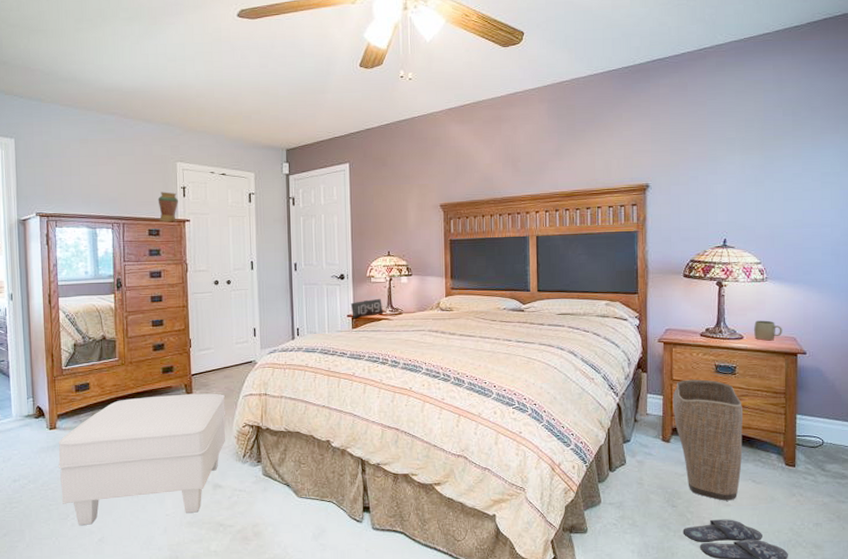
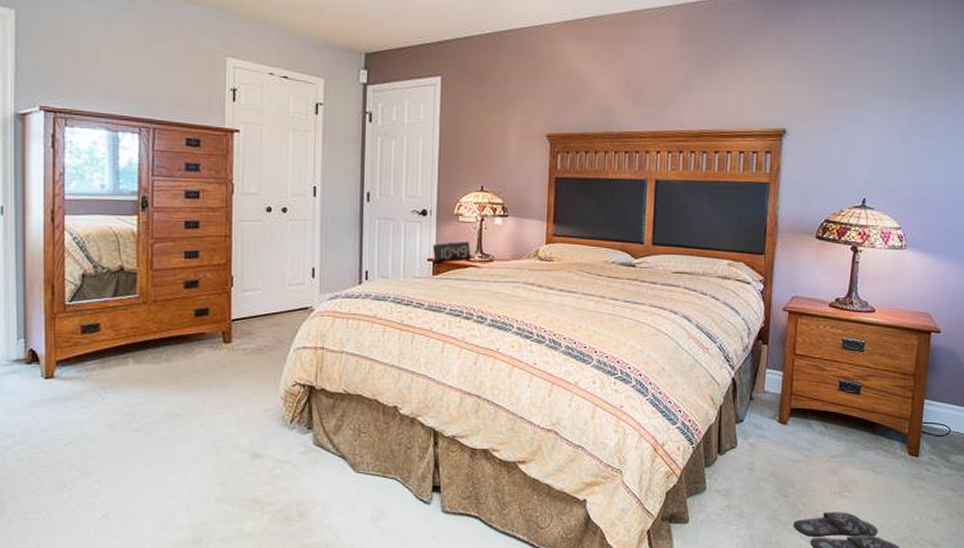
ottoman: present [58,393,226,526] -> none [54,343,273,499]
decorative vase: present [157,192,178,223] -> none [199,92,226,132]
laundry basket: present [672,379,744,501] -> none [793,355,869,492]
mug: present [753,320,782,341] -> none [886,292,917,316]

